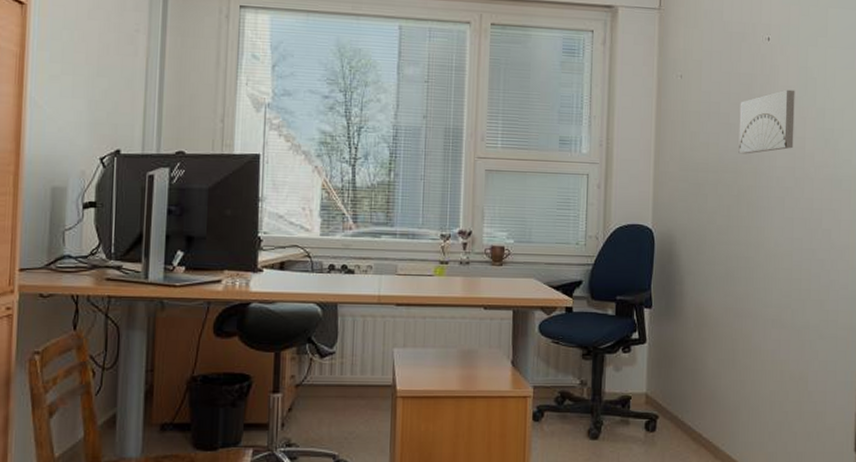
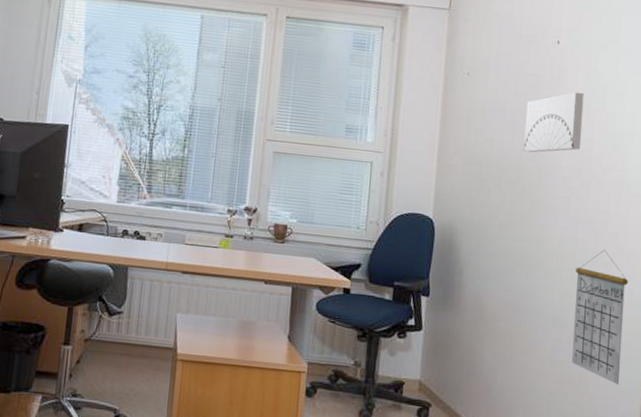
calendar: none [791,247,842,379] -> present [571,250,628,386]

